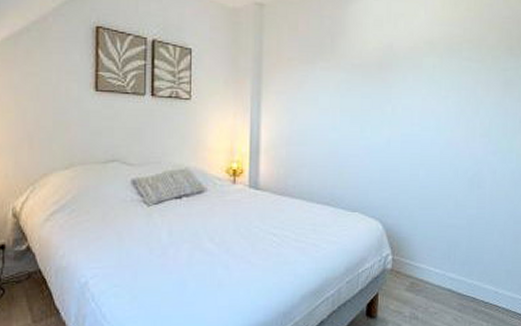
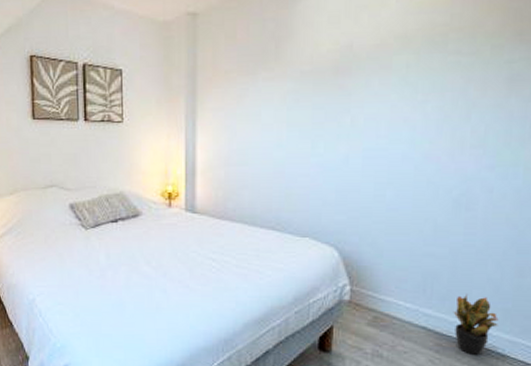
potted plant: none [470,259,503,312] -> present [453,294,499,356]

